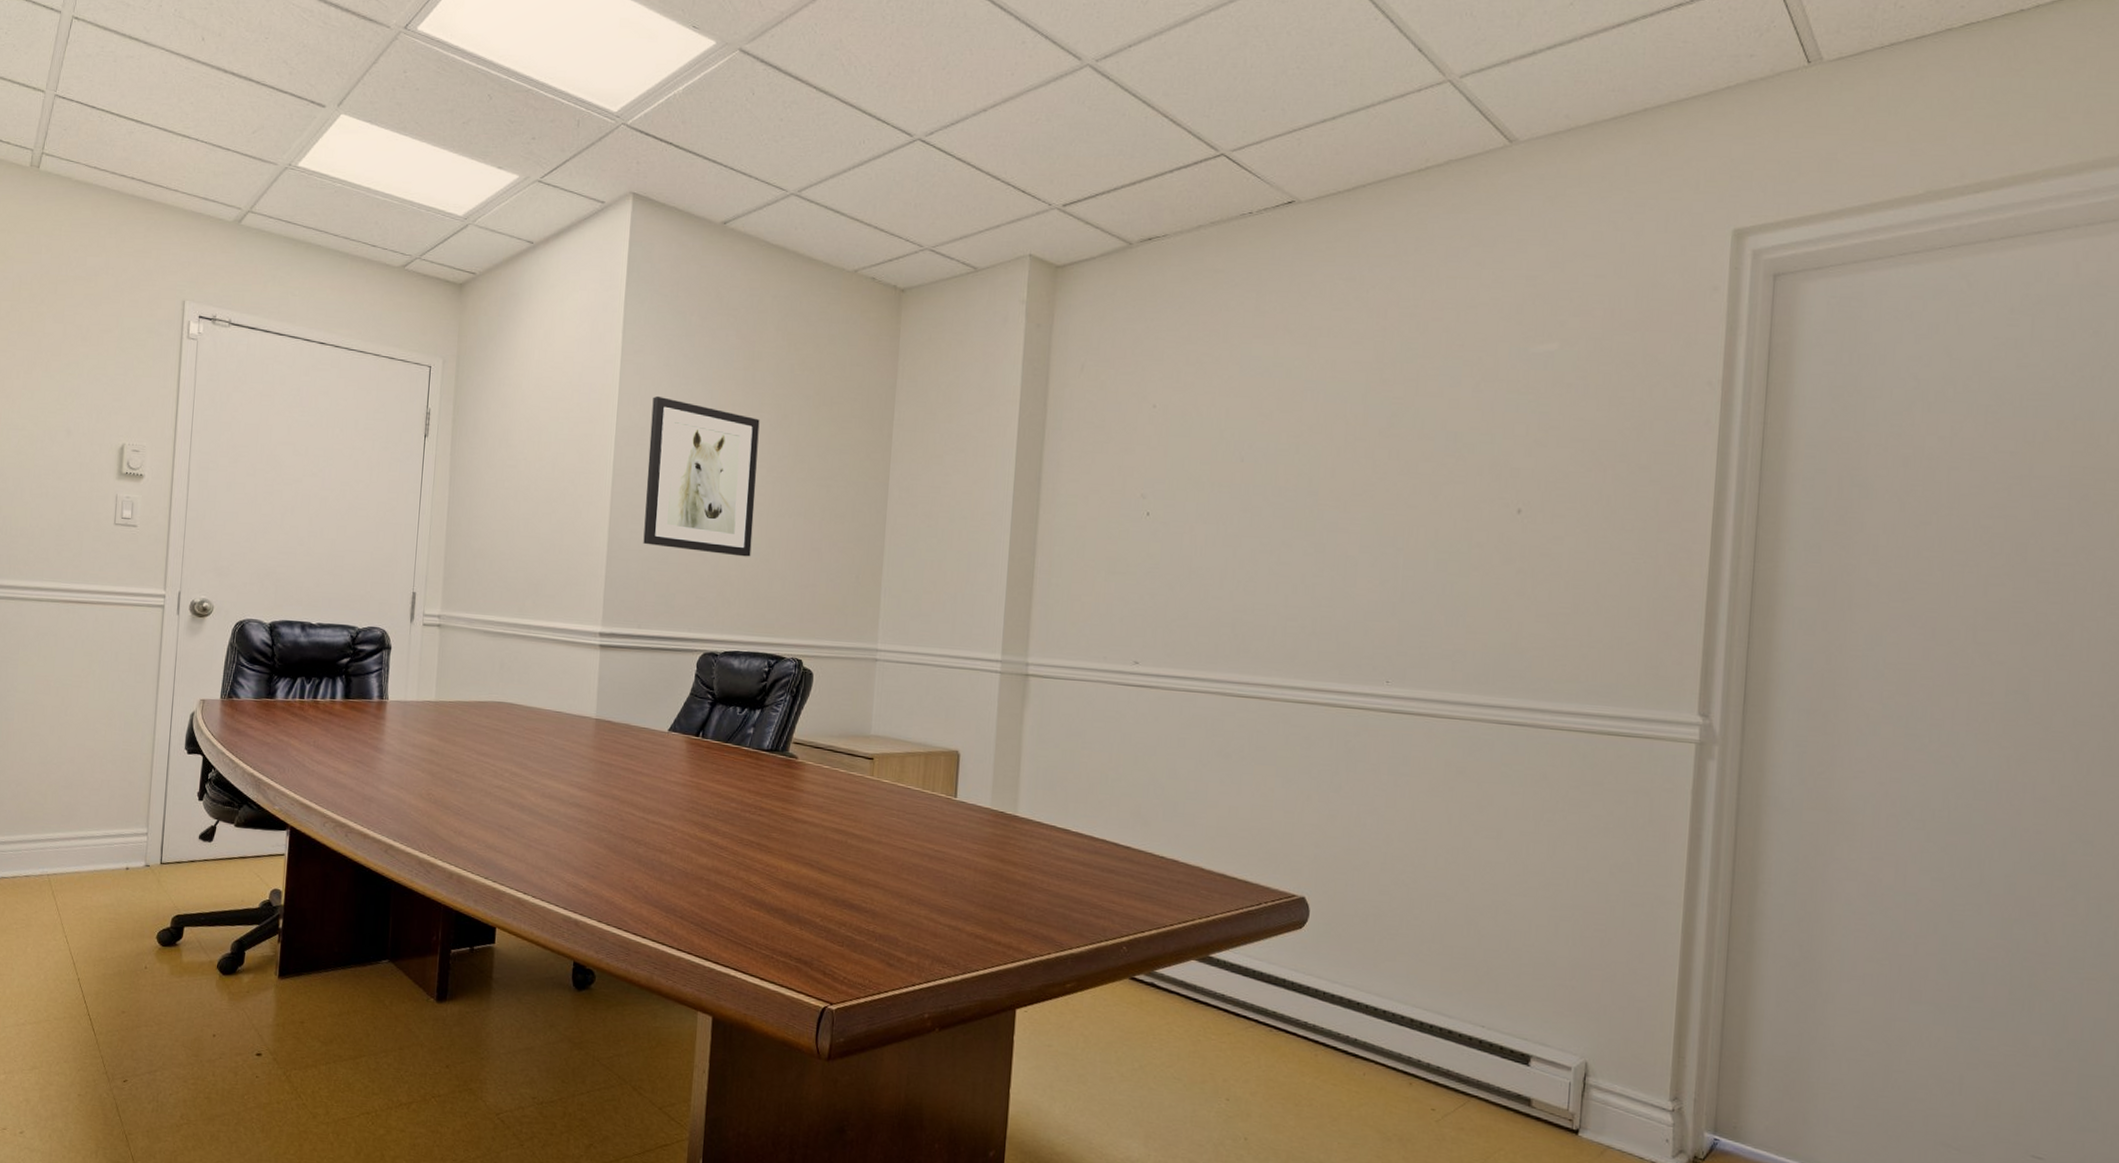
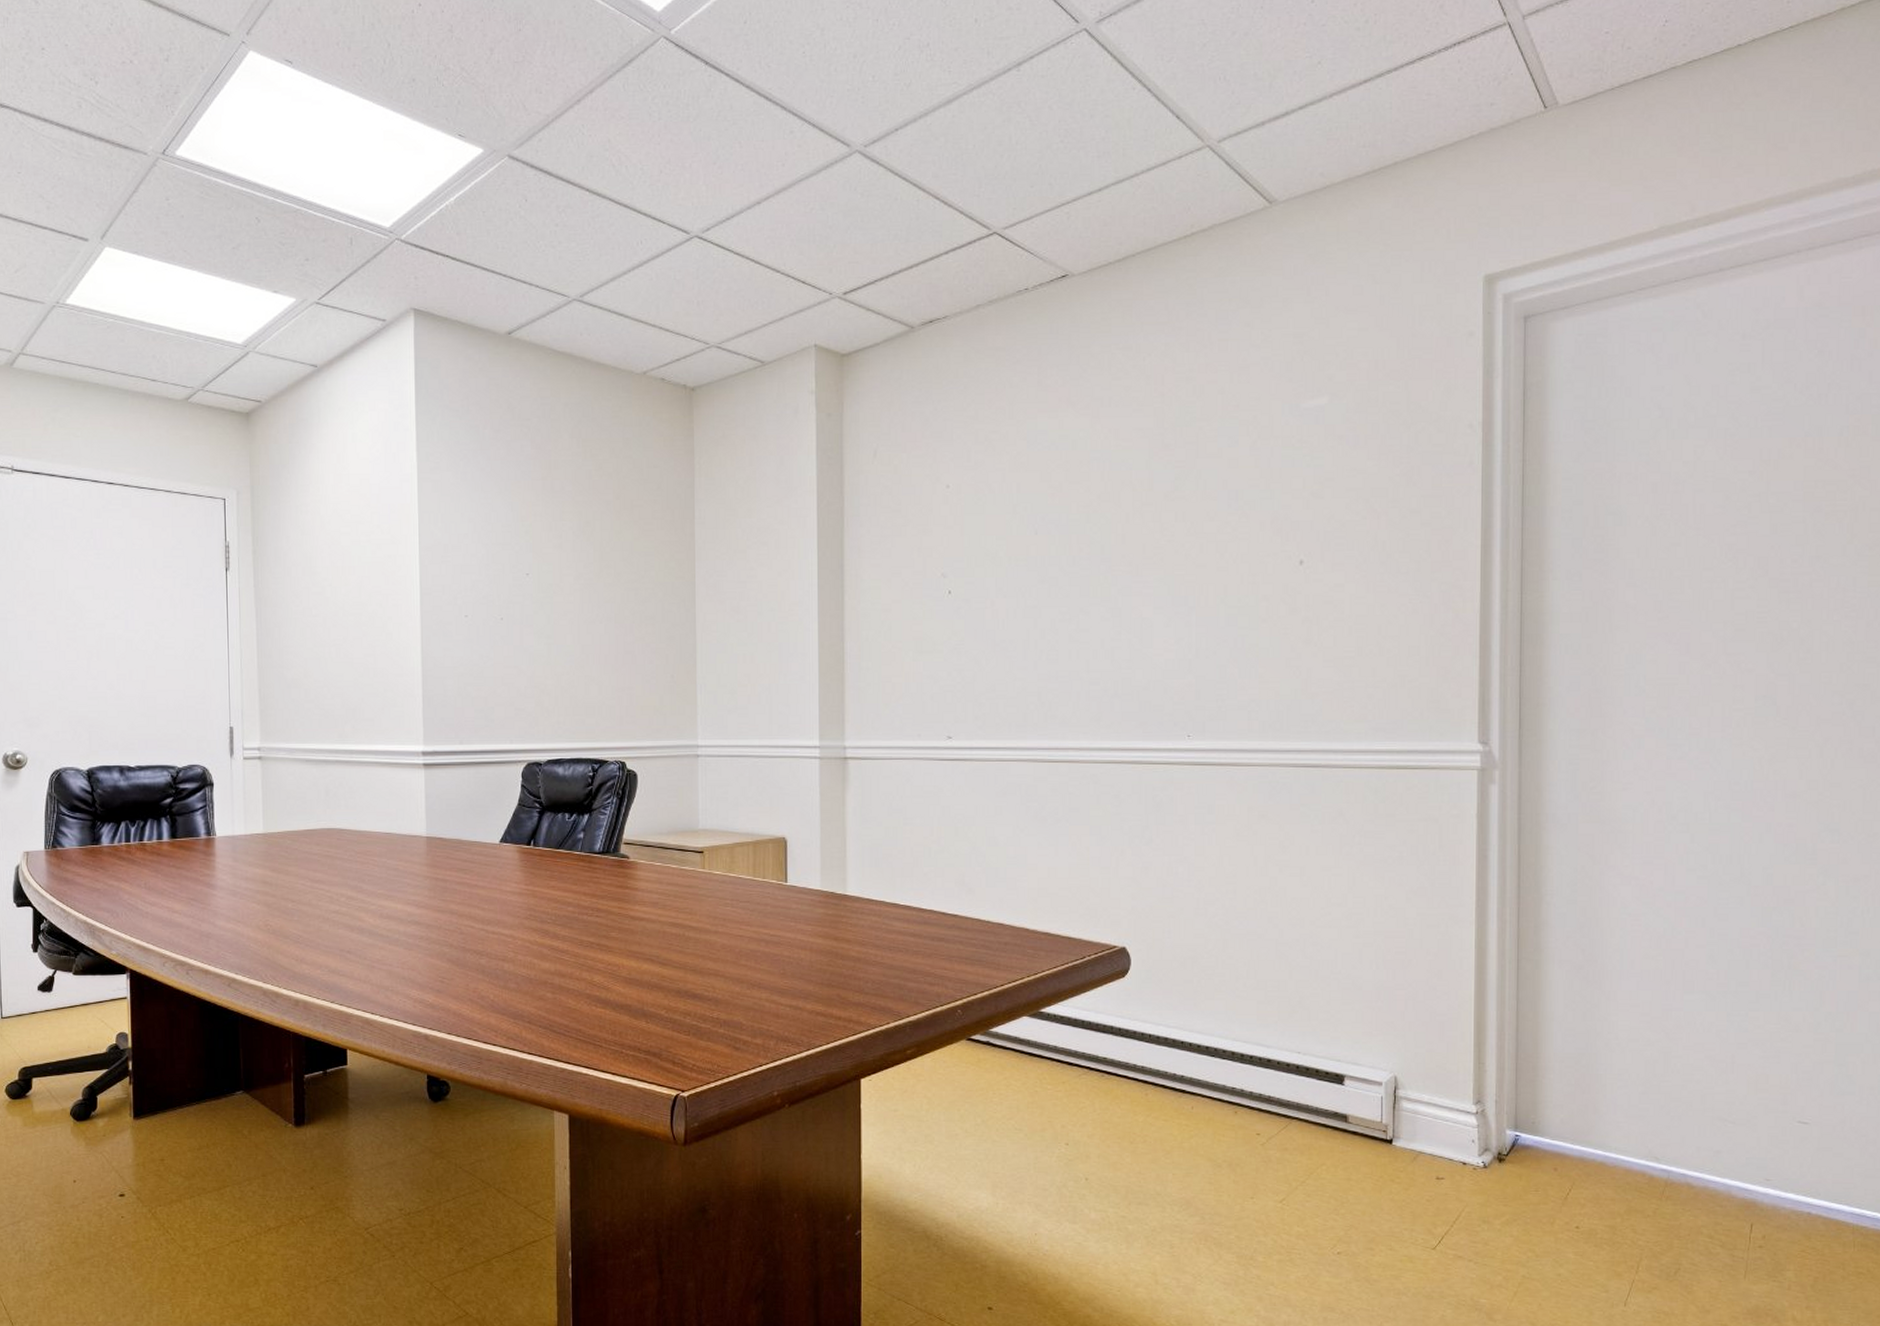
wall art: present [643,395,760,557] -> none [453,511,565,665]

